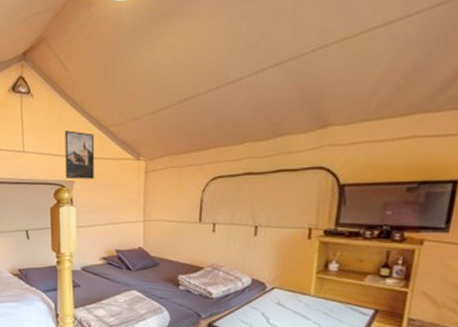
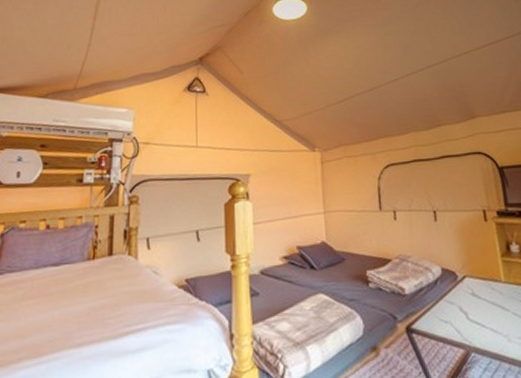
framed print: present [64,130,95,180] -> none [239,125,271,173]

